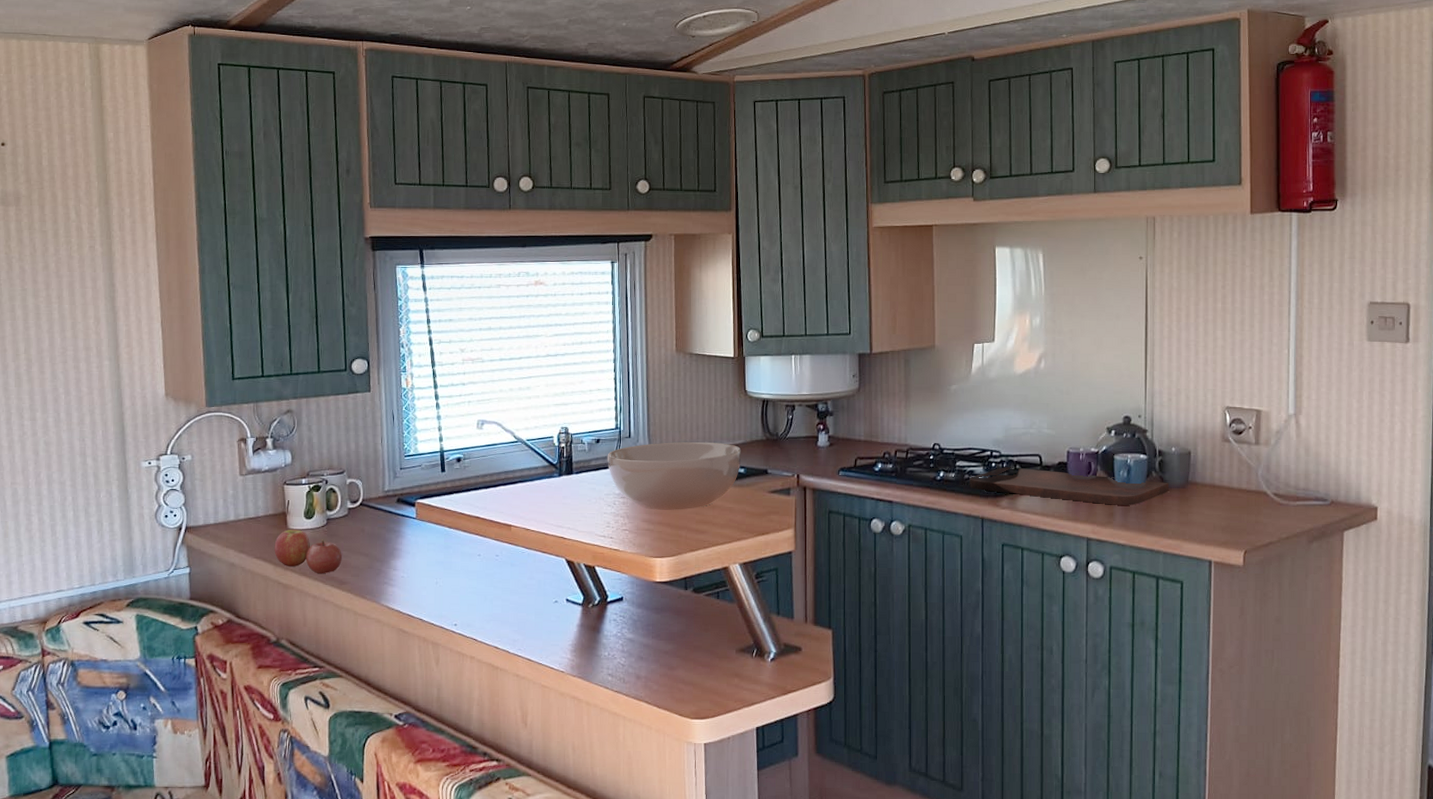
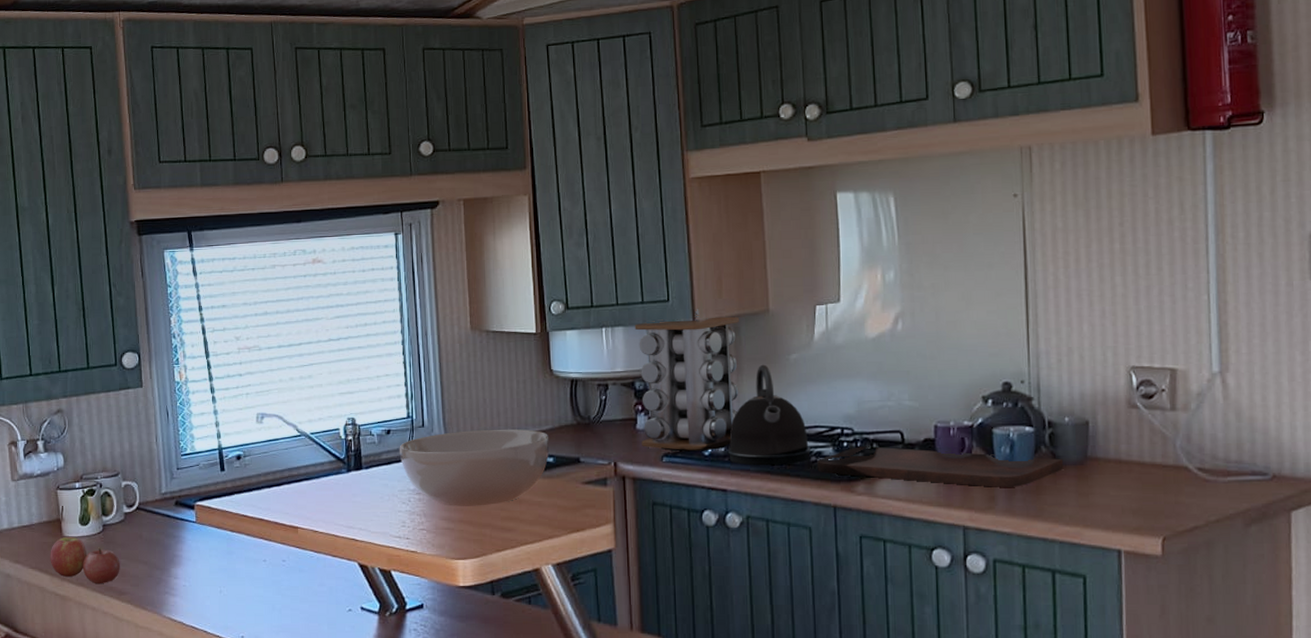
spice rack: none [820,341,910,467] -> present [634,308,740,452]
kettle: none [895,393,964,482] -> present [727,364,811,466]

